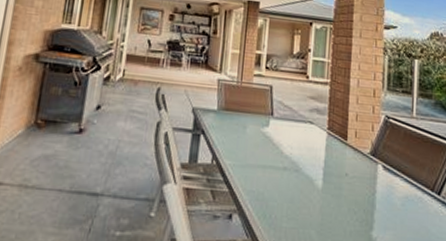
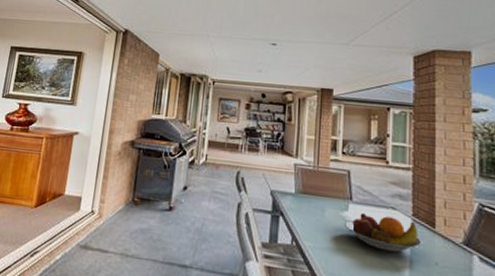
fruit bowl: none [265,128,336,166] -> present [345,213,423,252]

